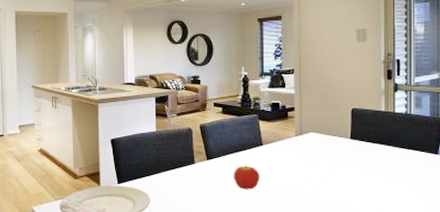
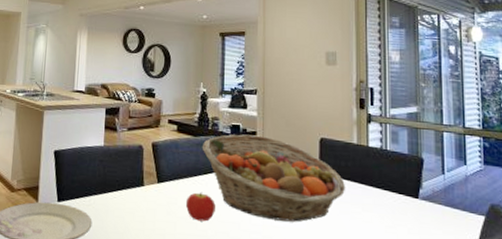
fruit basket: none [245,111,375,183] -> present [202,134,346,222]

